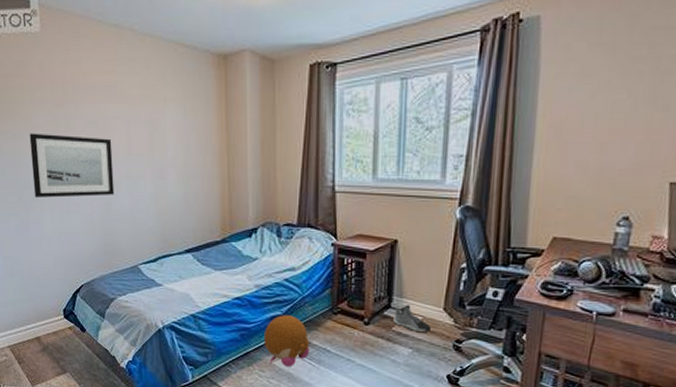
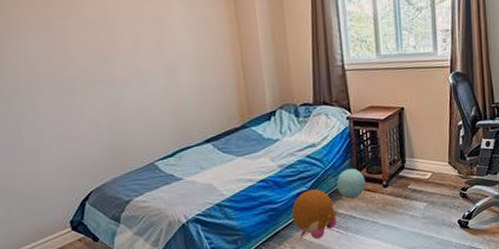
wall art: present [29,133,115,198] -> none [15,36,122,105]
ball: none [314,298,345,331] -> present [337,168,366,199]
sneaker: present [393,305,431,333] -> none [408,163,440,187]

